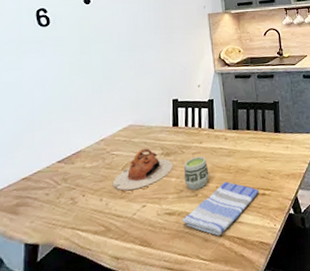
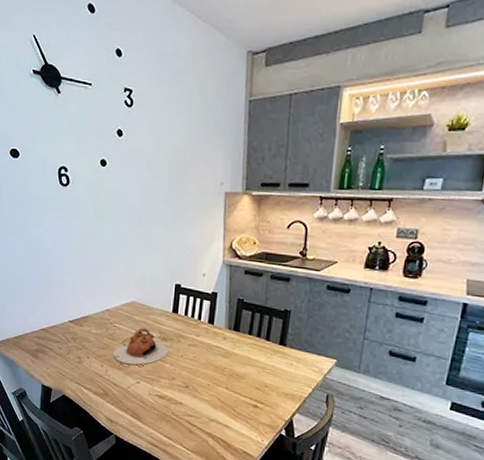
dish towel: present [182,181,260,236] -> none [170,382,252,432]
cup: present [183,156,209,190] -> none [177,348,203,382]

